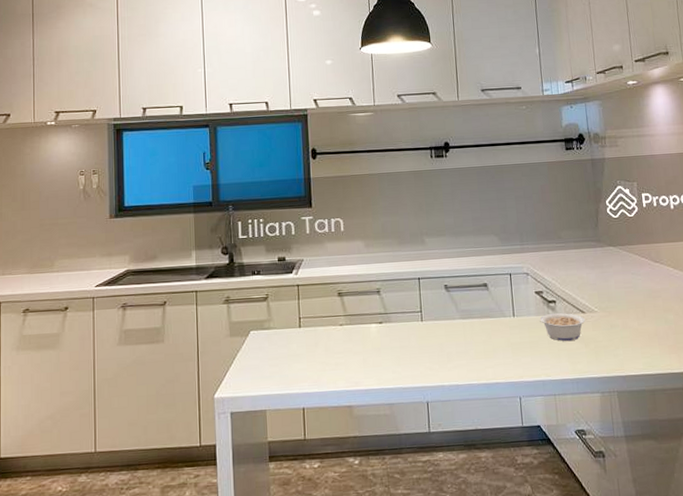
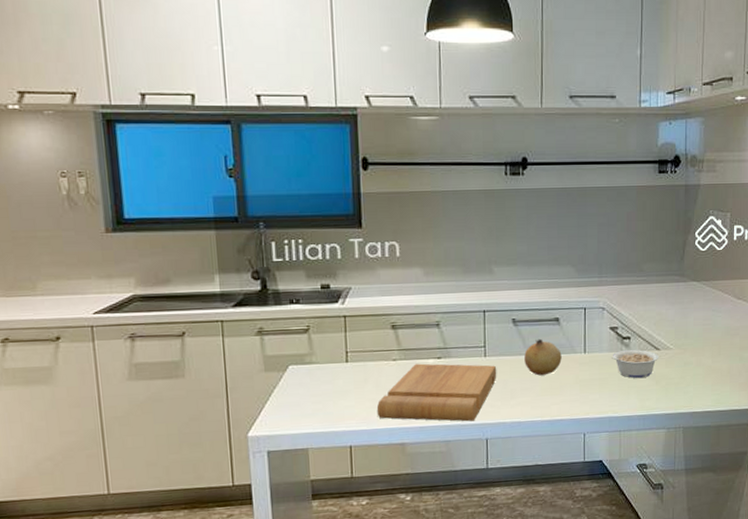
cutting board: none [326,328,434,385] -> present [376,363,497,422]
fruit: none [457,303,493,339] -> present [524,338,562,376]

